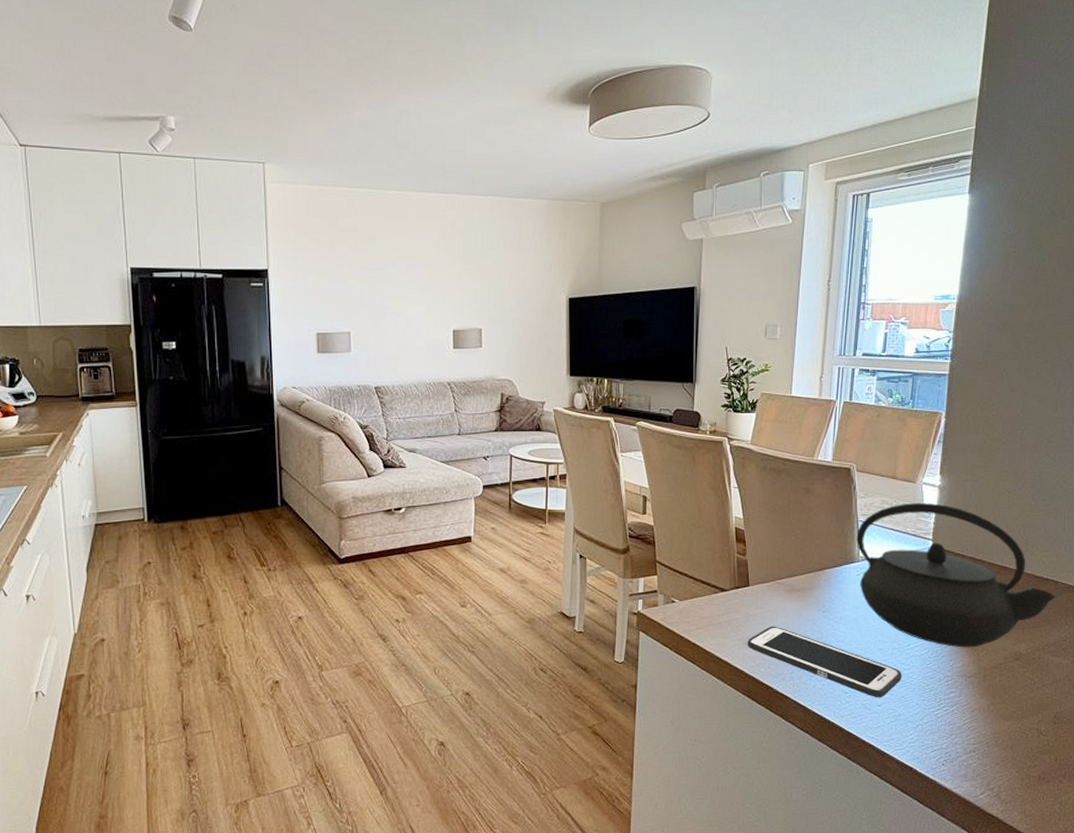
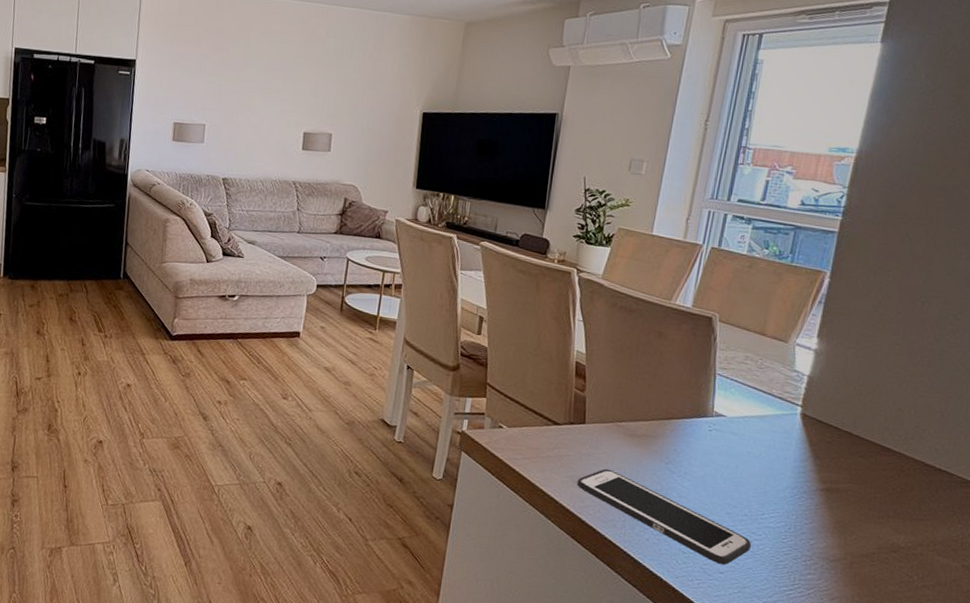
kettle: present [856,502,1057,648] -> none [711,362,951,530]

